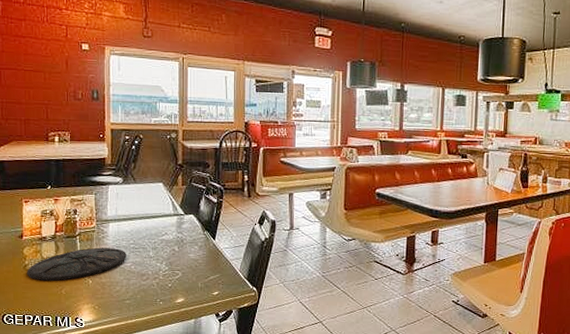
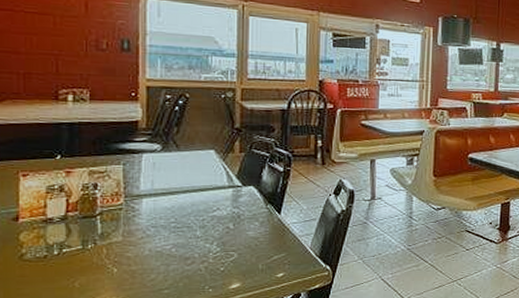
plate: present [27,247,126,282] -> none [24,228,165,273]

